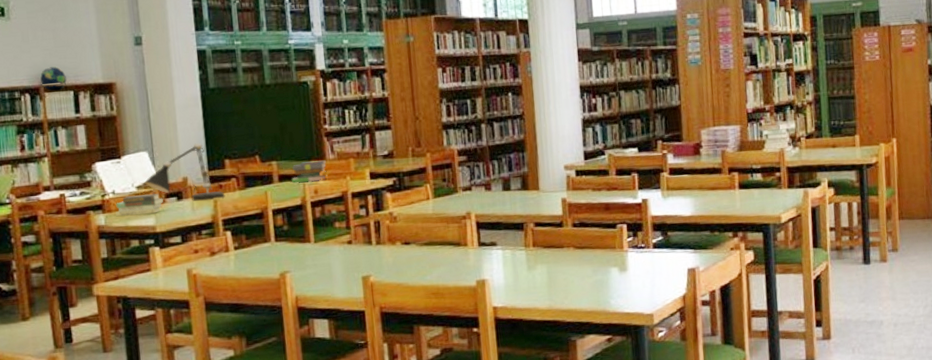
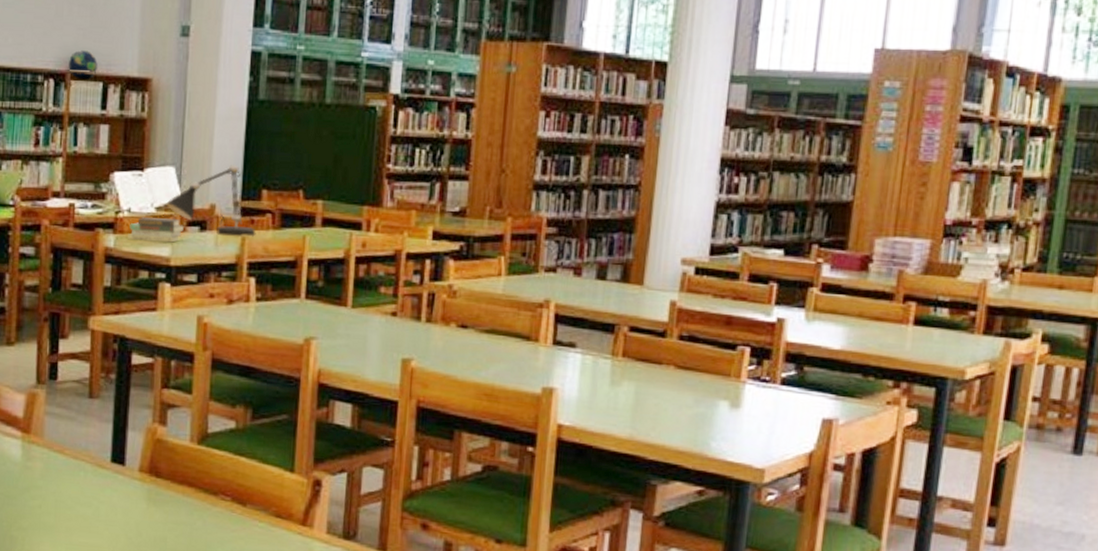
books: present [292,160,327,184] -> none [337,206,382,233]

